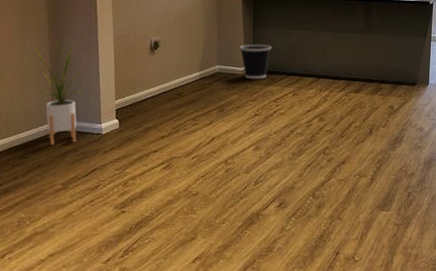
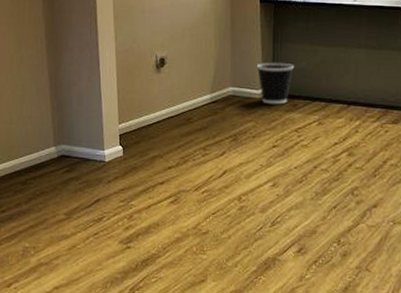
house plant: present [30,40,89,145] -> none [29,55,90,172]

